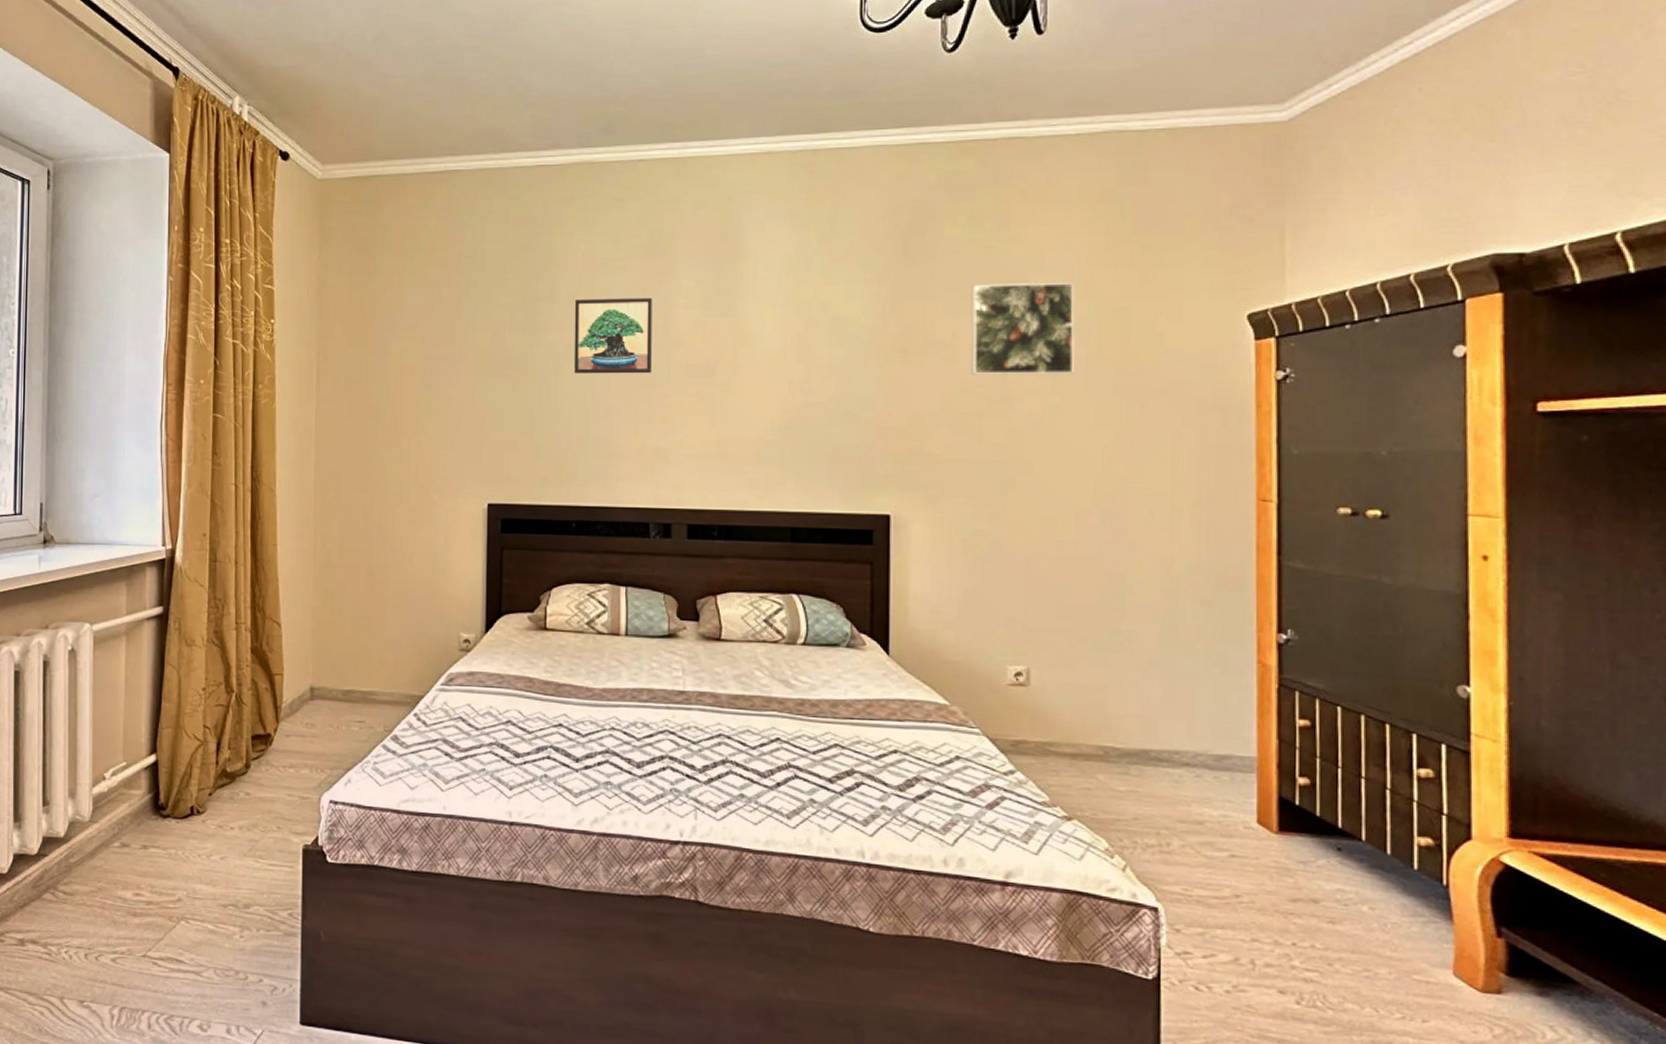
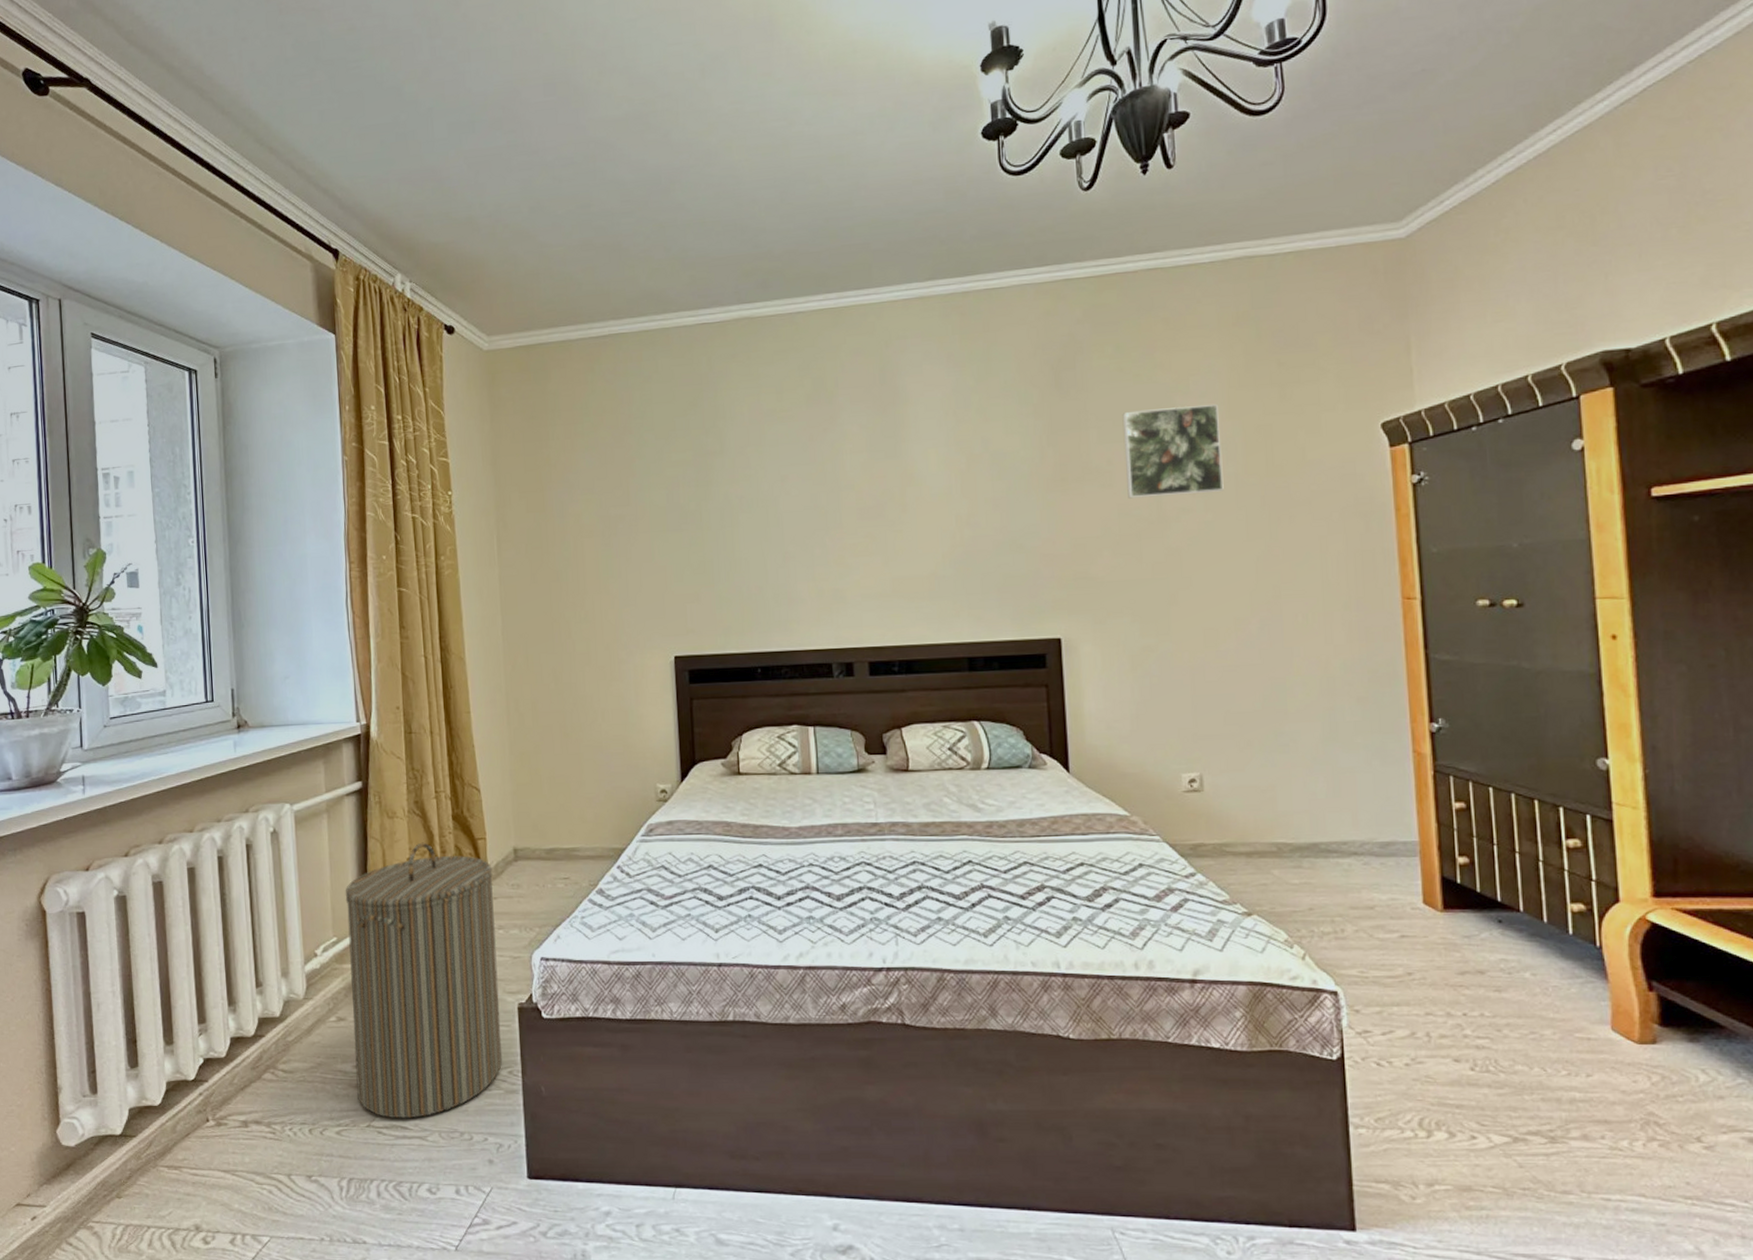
laundry hamper: none [134,673,287,953] -> present [345,842,503,1119]
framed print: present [573,297,652,374] -> none [744,445,824,524]

